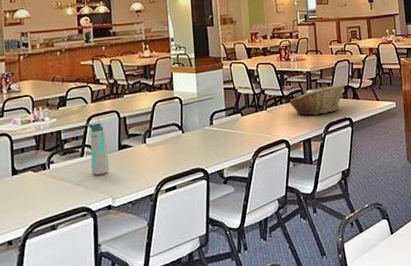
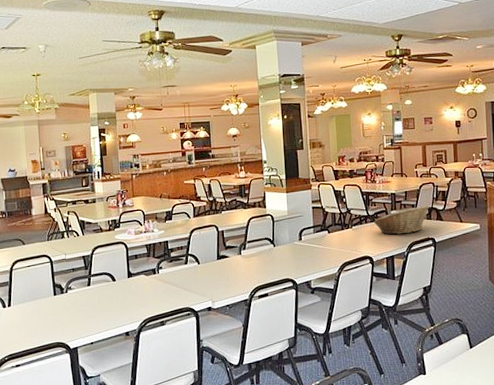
water bottle: present [85,123,110,176] -> none [189,235,210,281]

